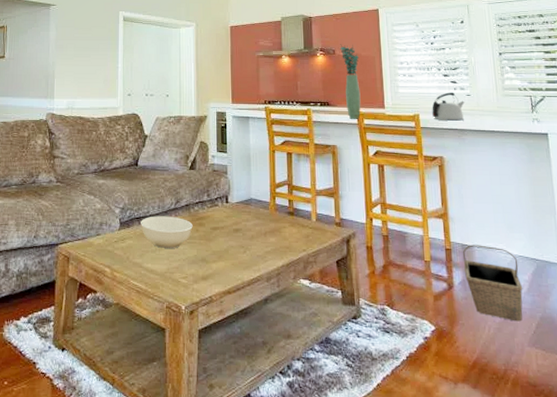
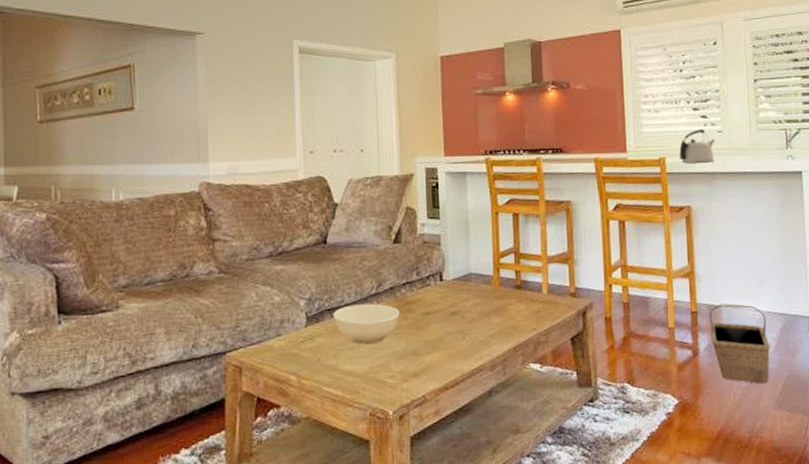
vase: present [340,44,361,120] -> none [575,75,600,169]

